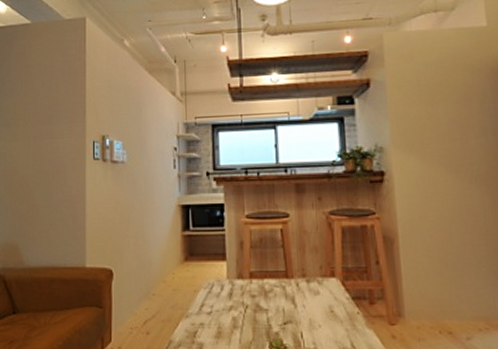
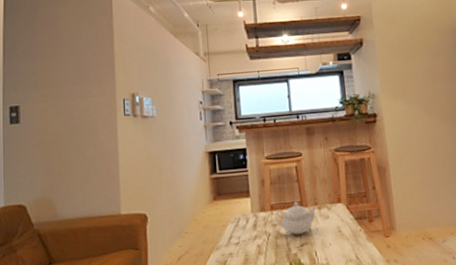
teapot: none [254,271,304,311] -> present [274,201,316,235]

